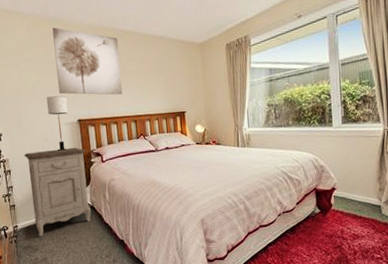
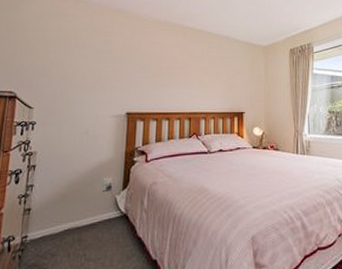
nightstand: present [23,147,91,236] -> none [51,143,130,251]
table lamp: present [46,96,69,151] -> none [94,86,119,146]
wall art: present [52,27,122,95] -> none [110,18,182,90]

